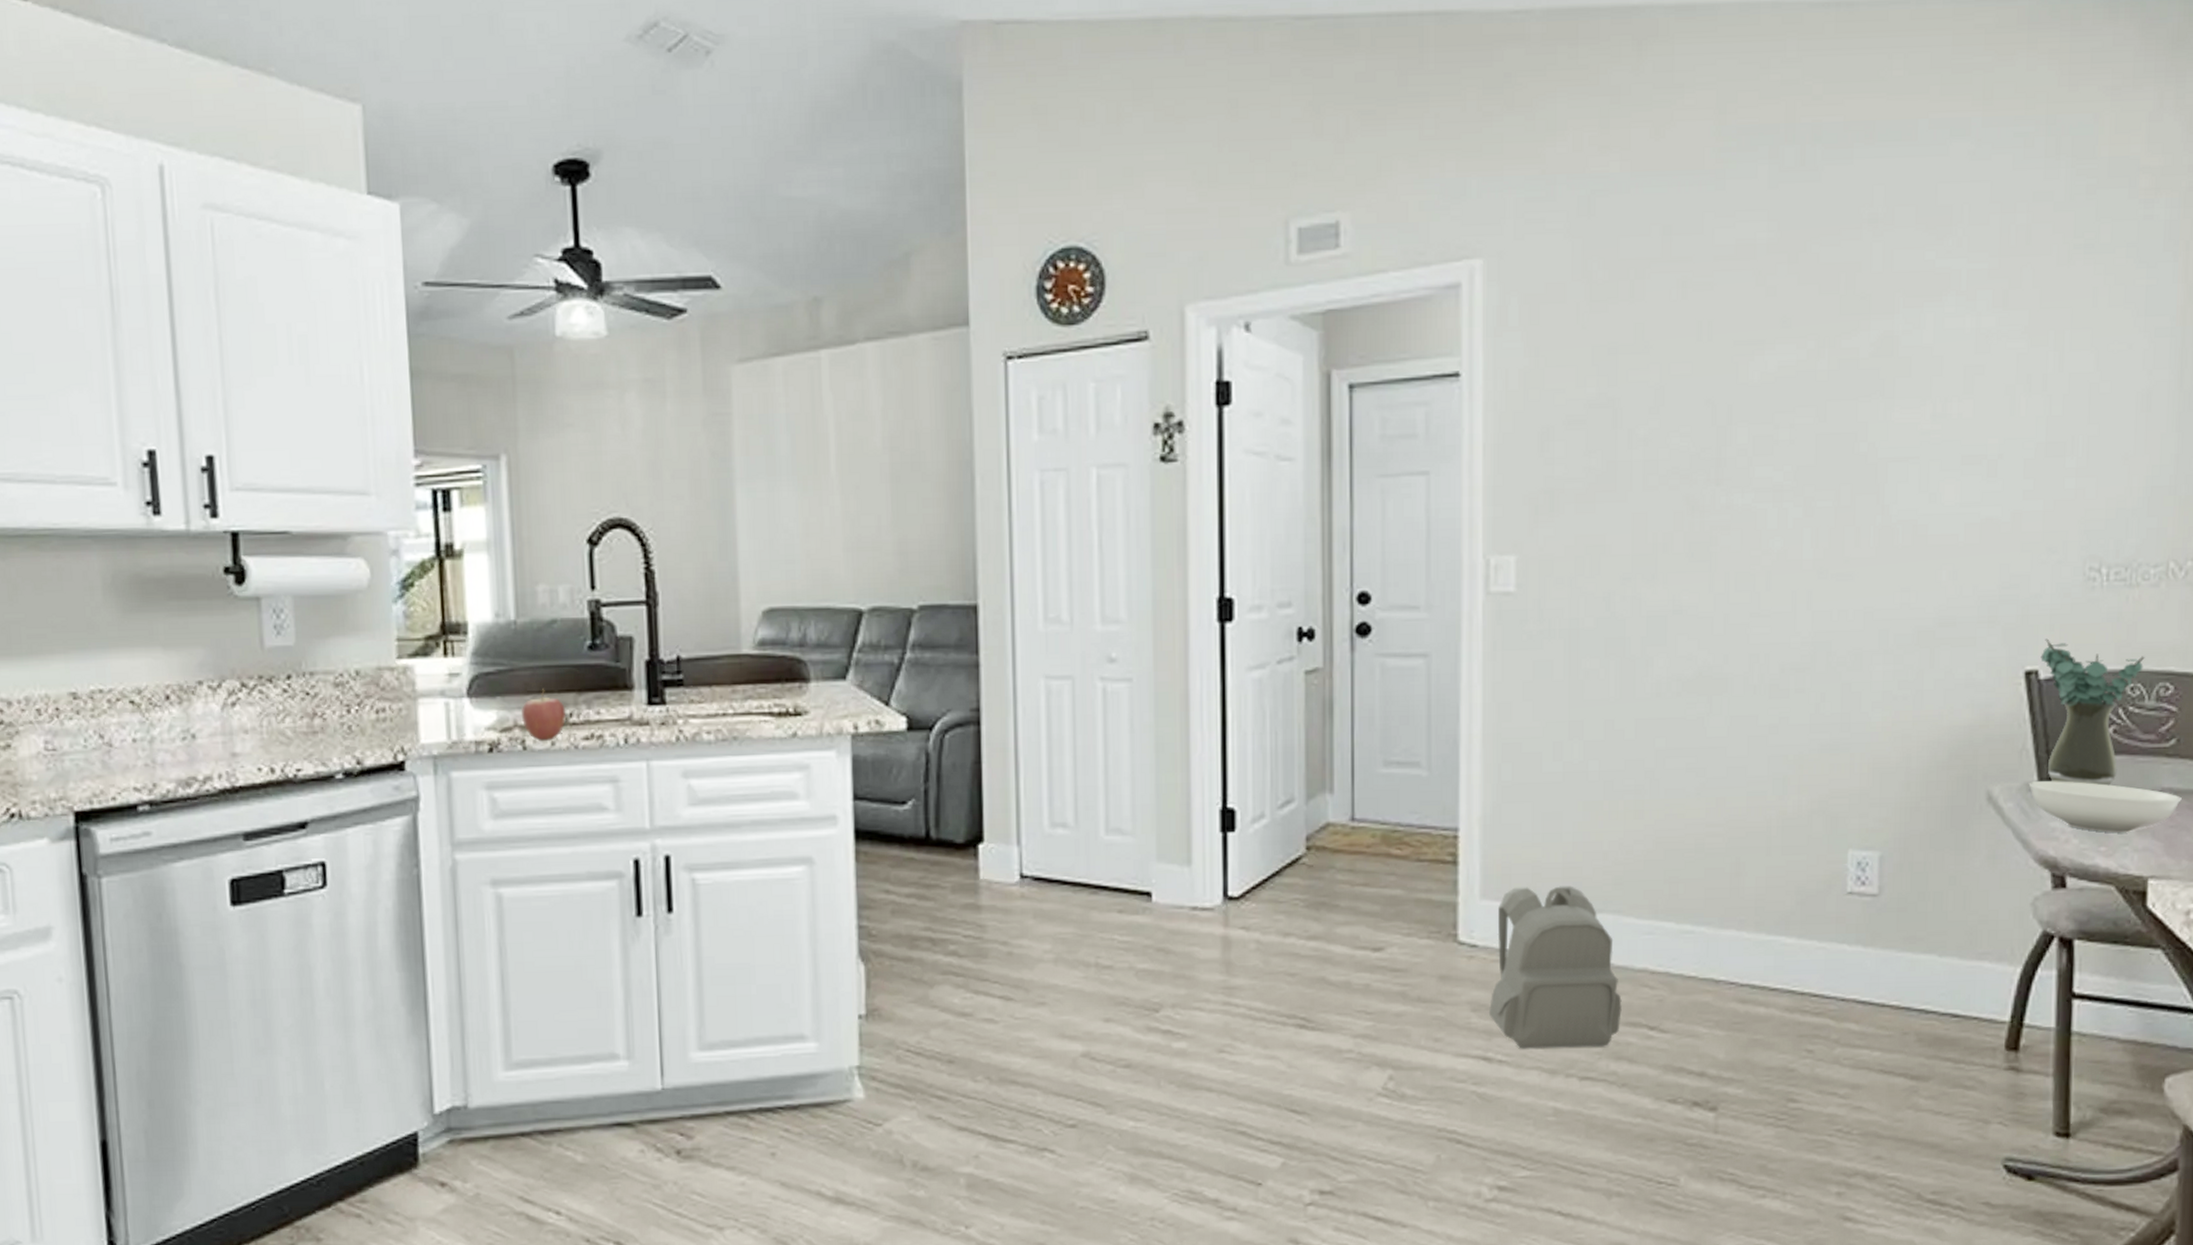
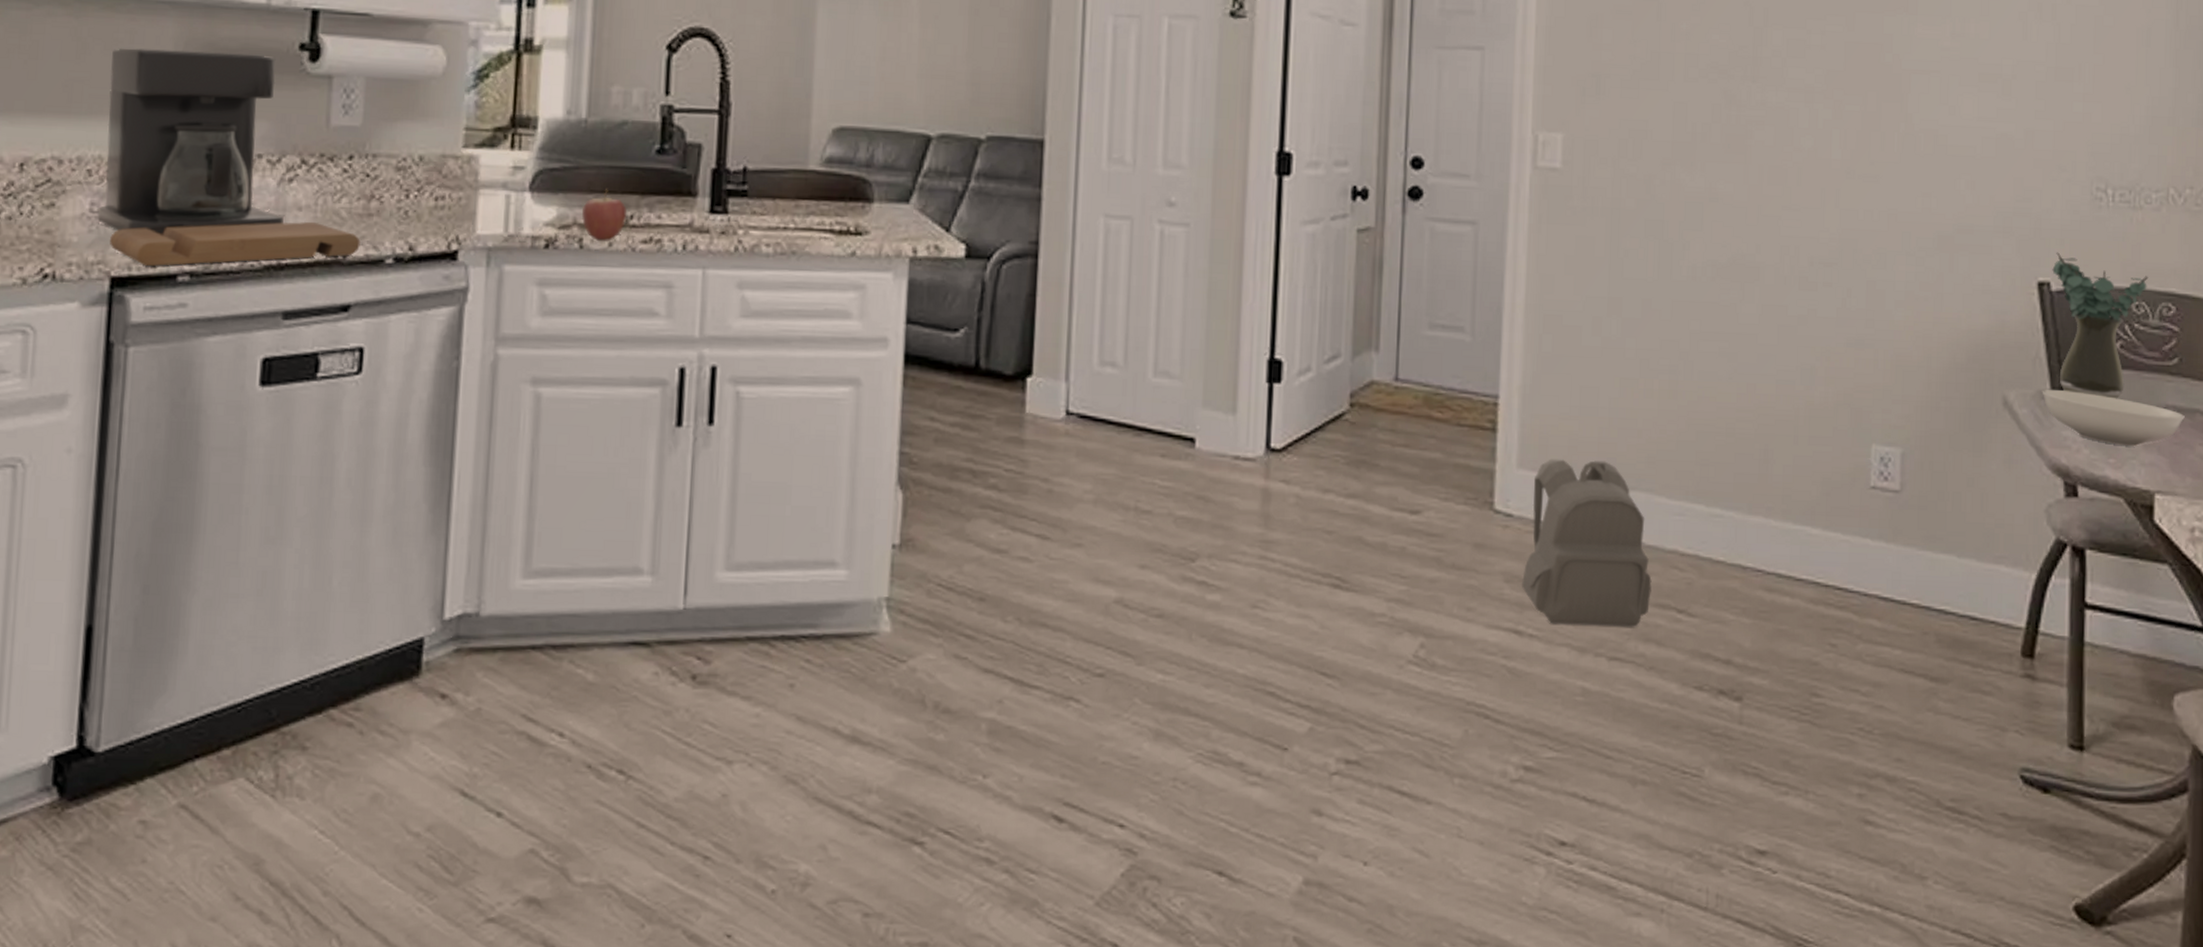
coffee maker: none [43,582,232,769] -> present [97,48,284,236]
cutting board: none [68,743,309,798] -> present [110,221,361,266]

